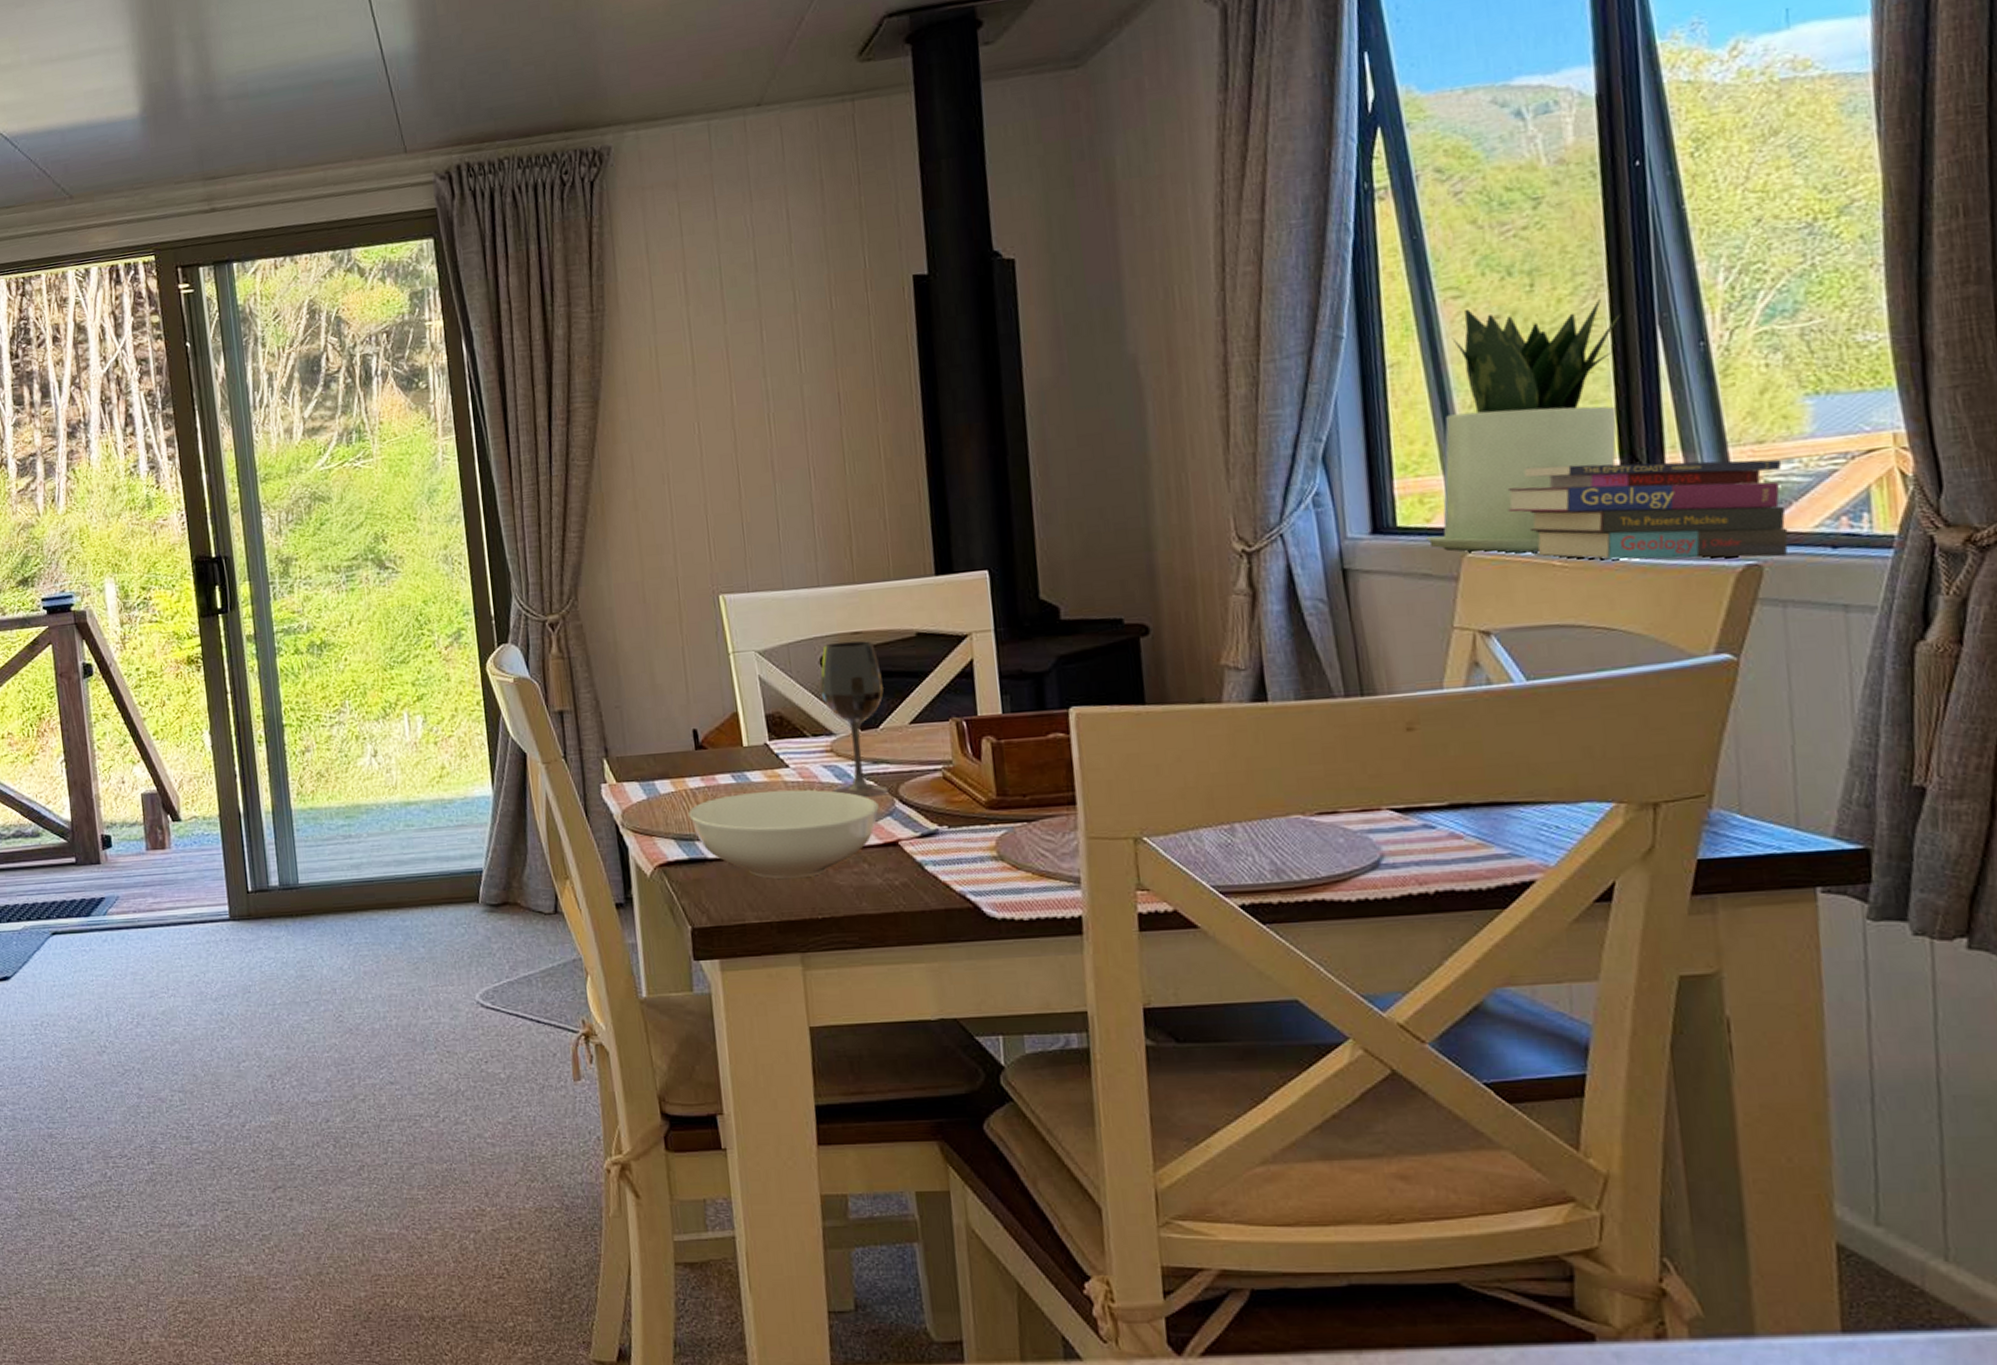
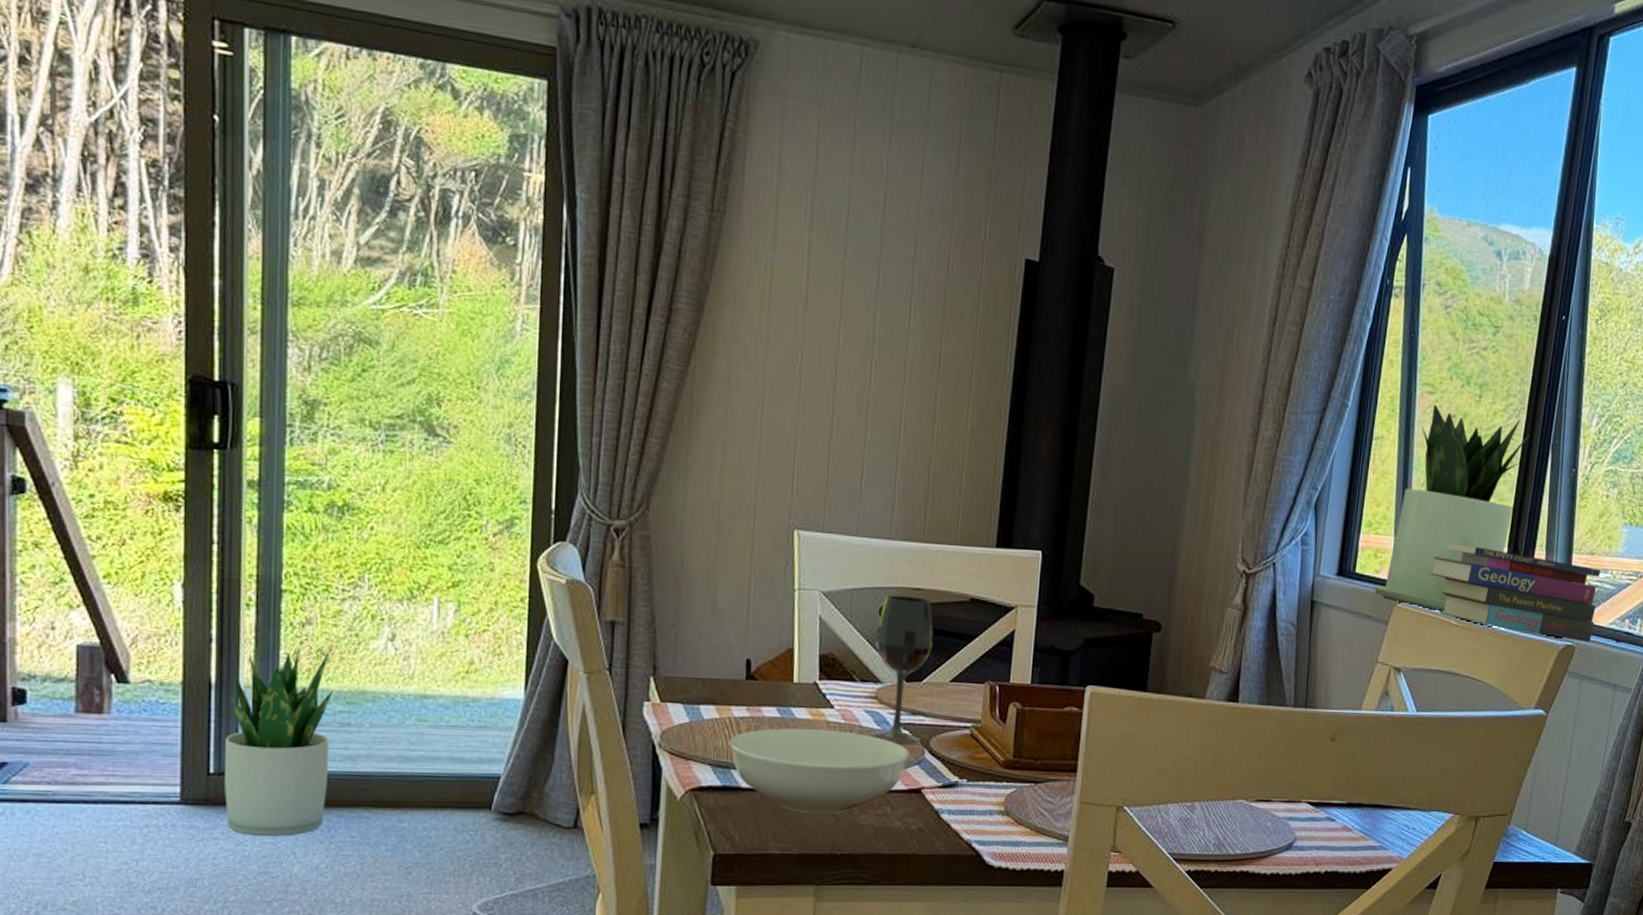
planter: none [253,771,341,944] -> present [224,648,333,836]

